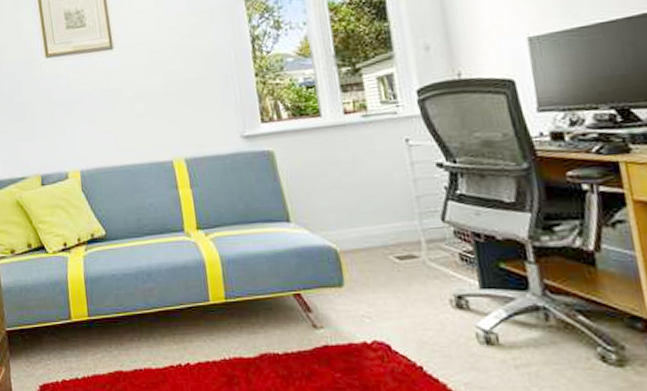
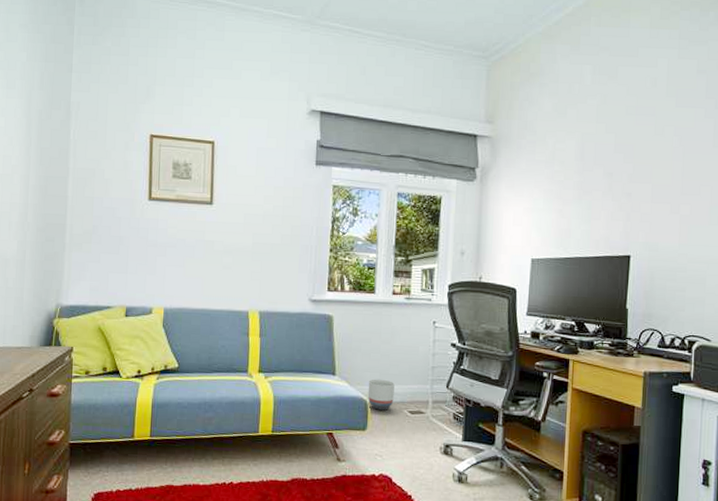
planter: none [334,220,373,259] -> present [368,379,395,410]

